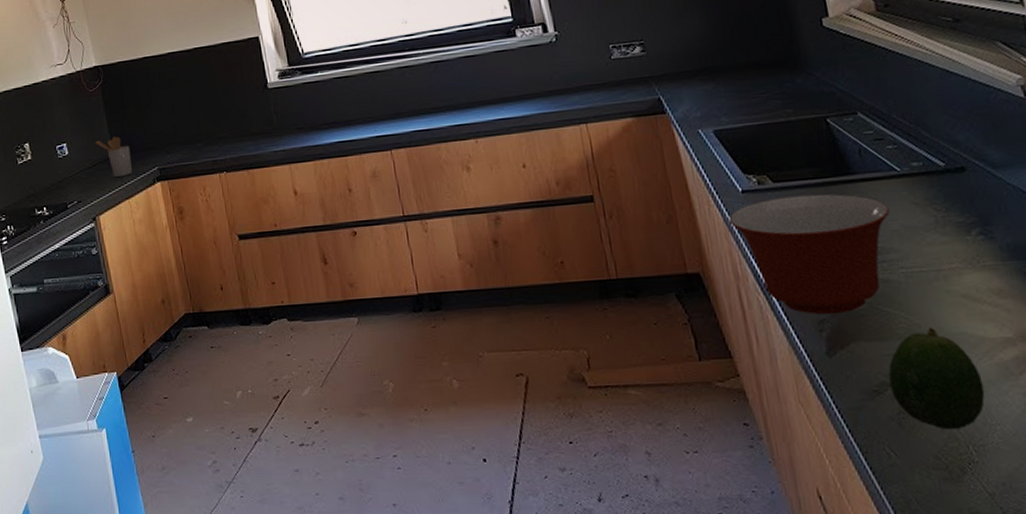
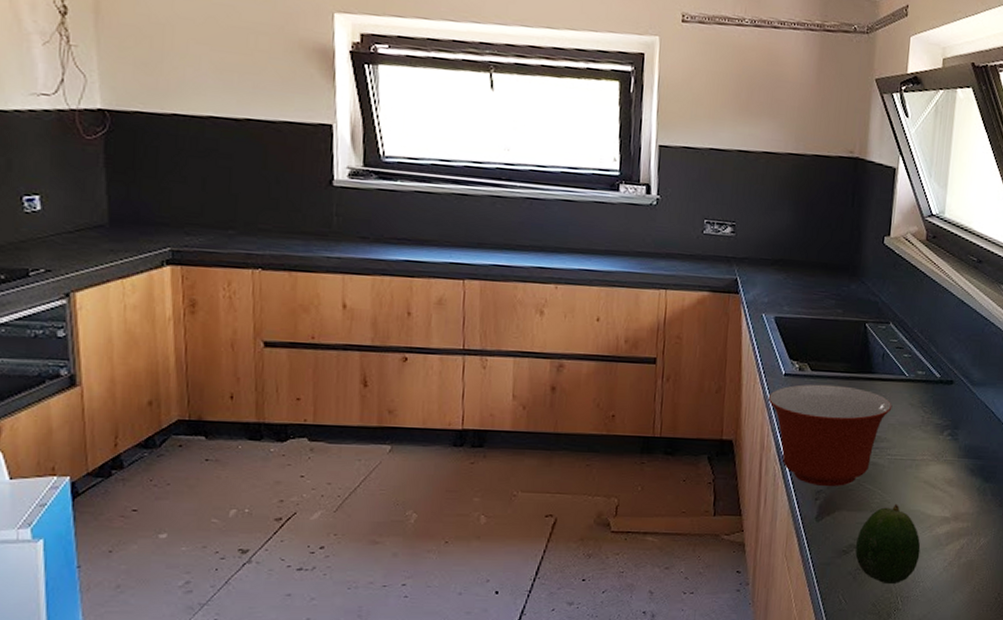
utensil holder: present [96,136,132,177] -> none [85,201,134,251]

